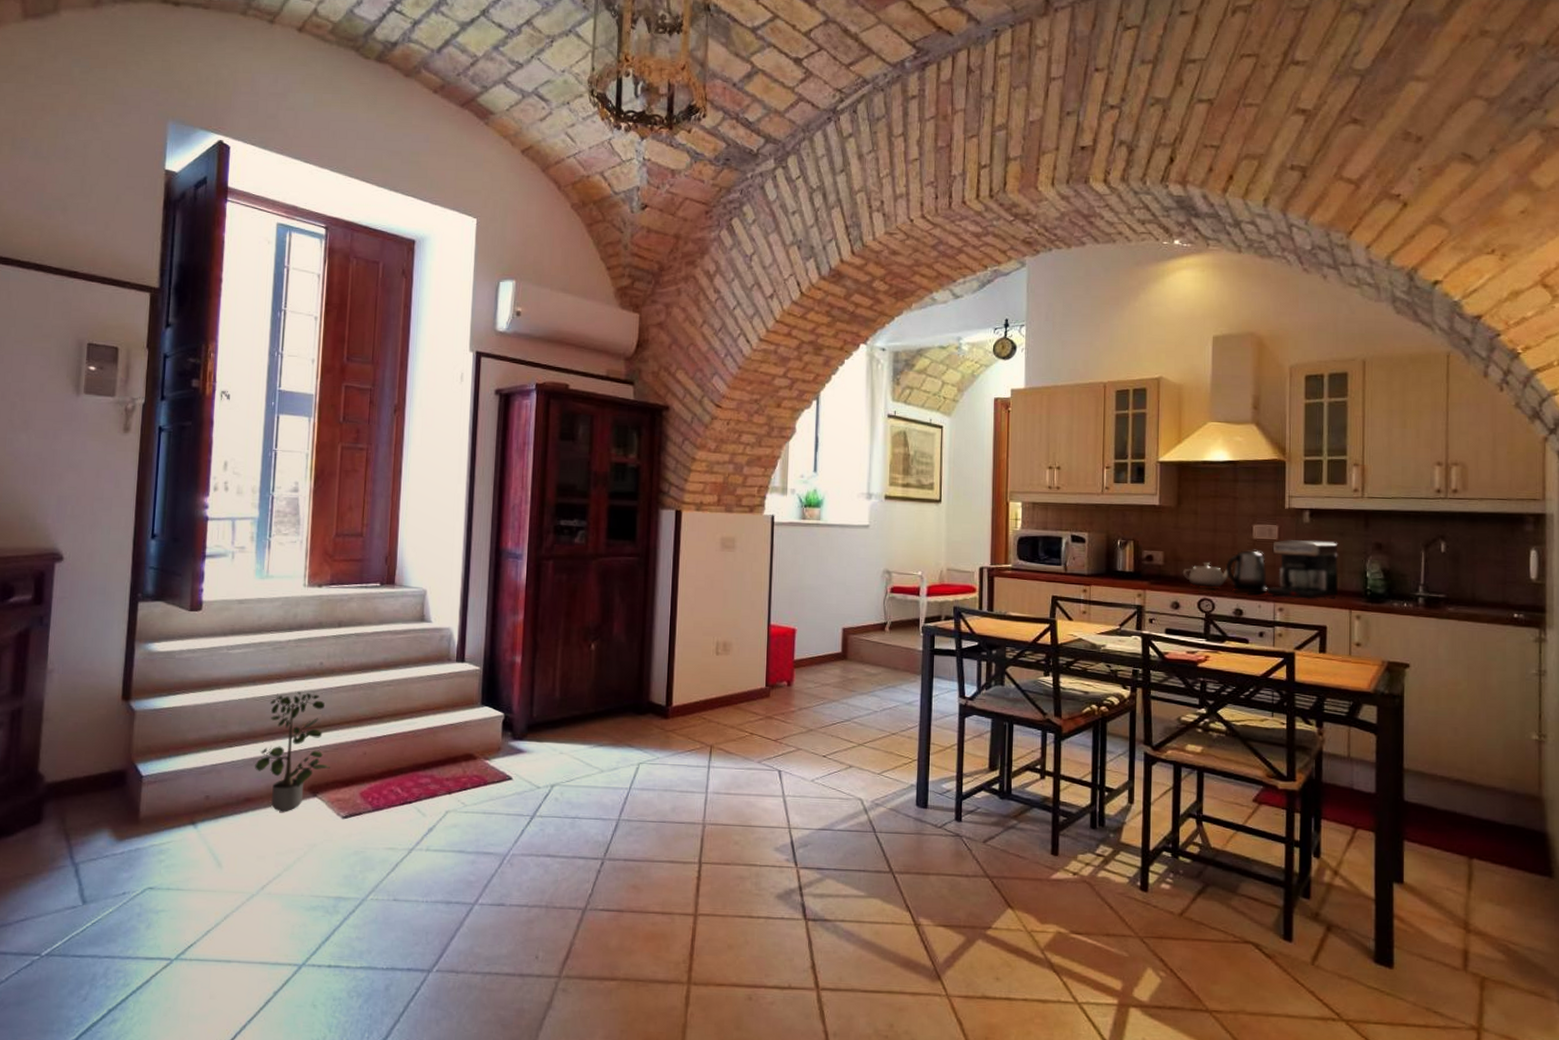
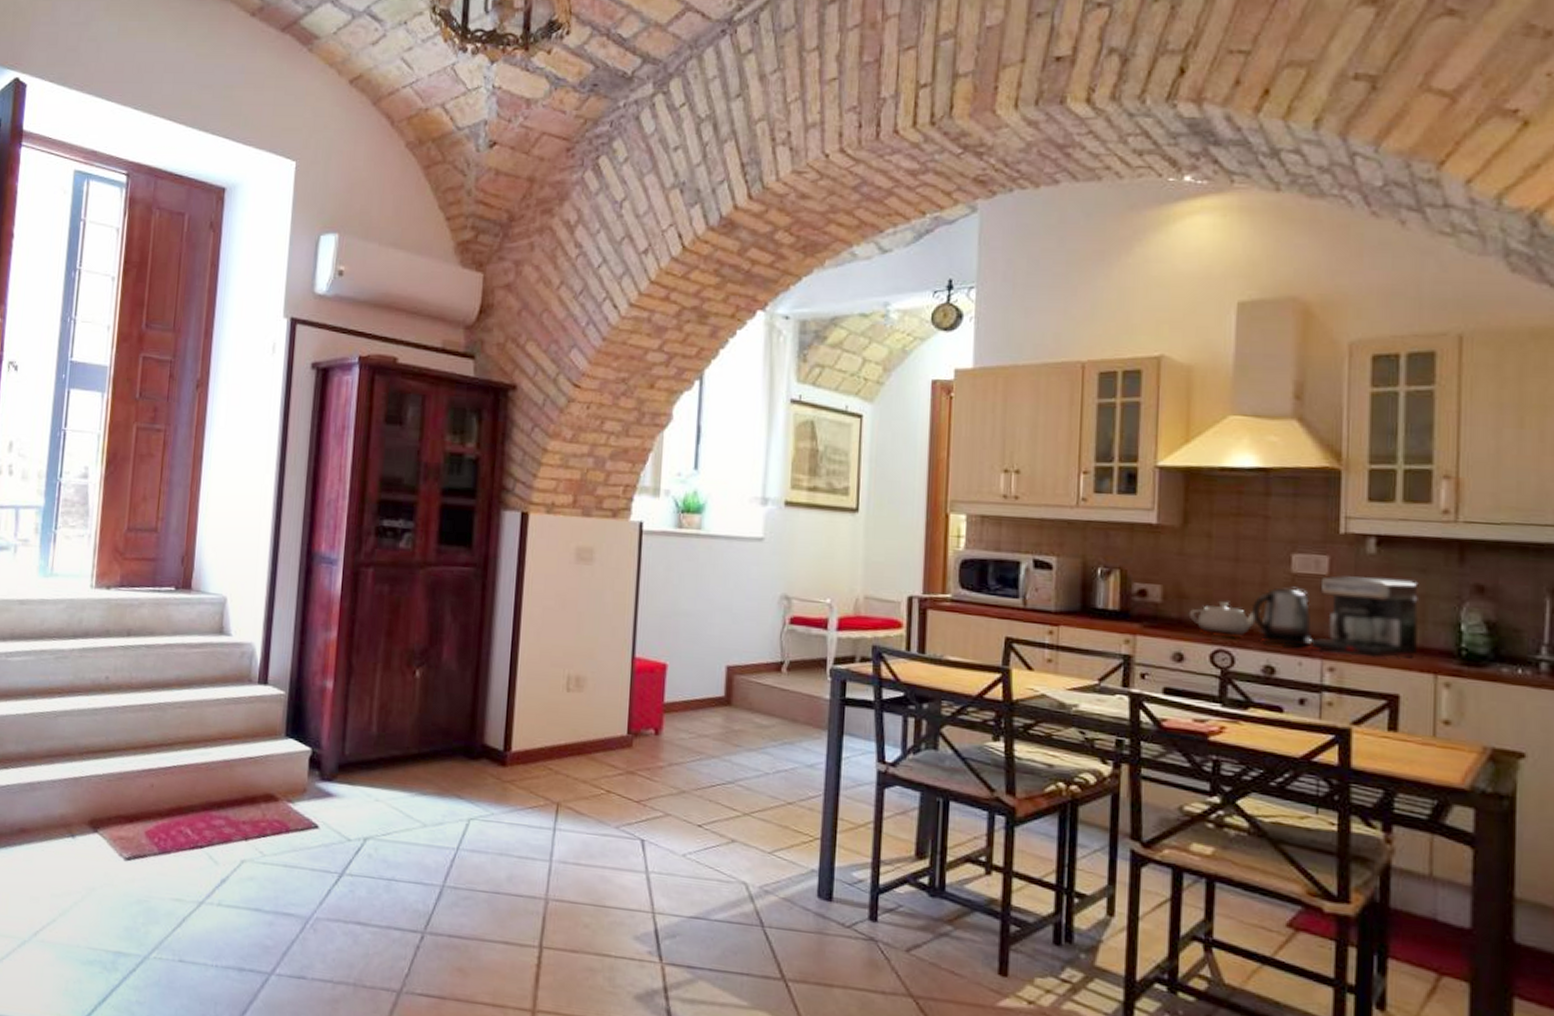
potted plant: present [255,691,330,812] -> none [31,709,113,847]

